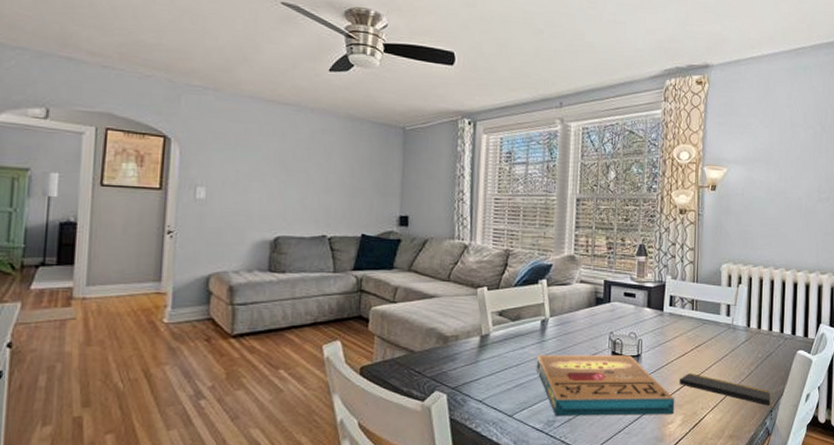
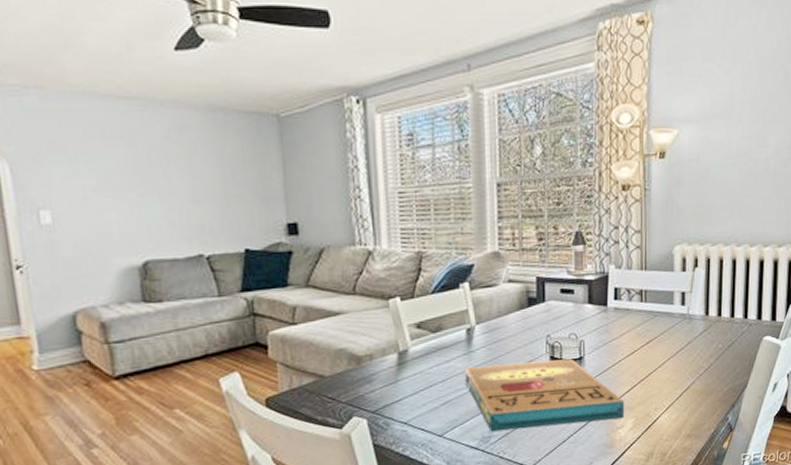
notepad: present [679,373,772,418] -> none [629,372,735,413]

